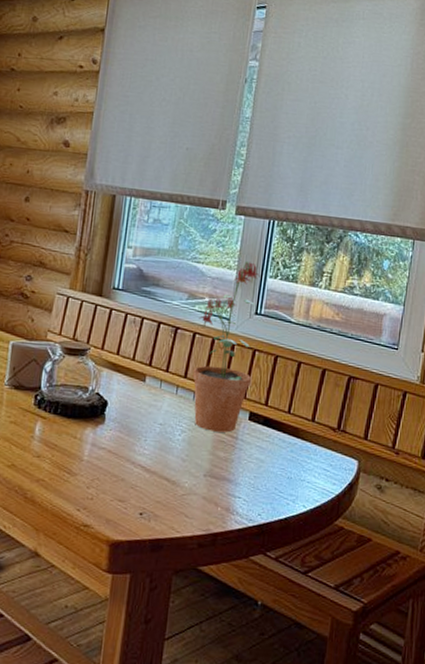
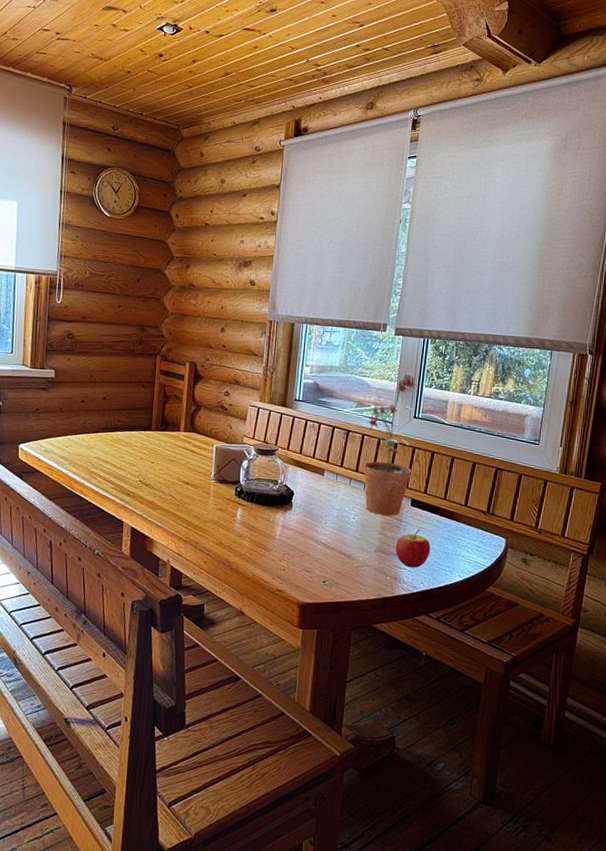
apple: none [228,449,271,497] -> present [395,529,431,568]

